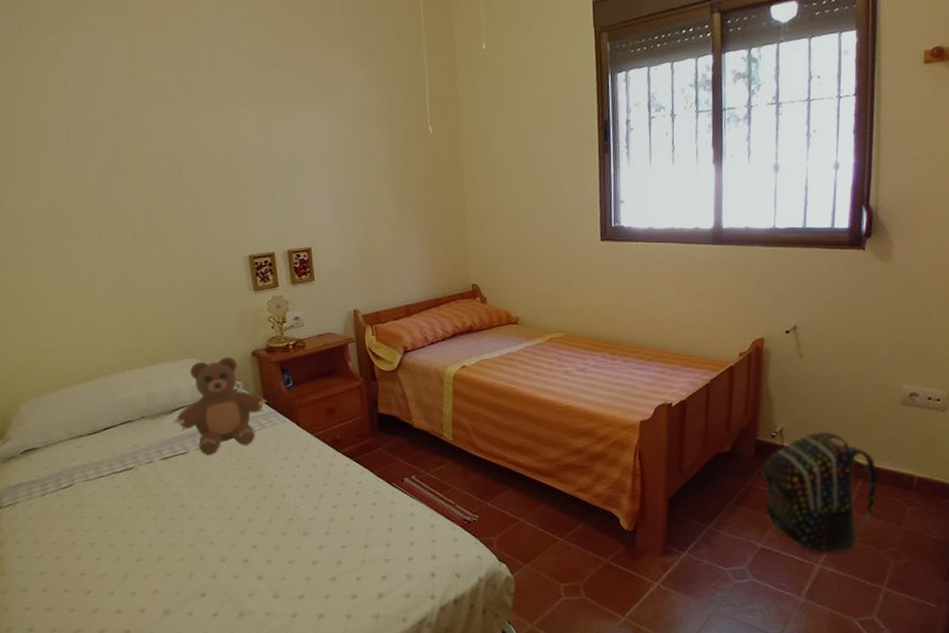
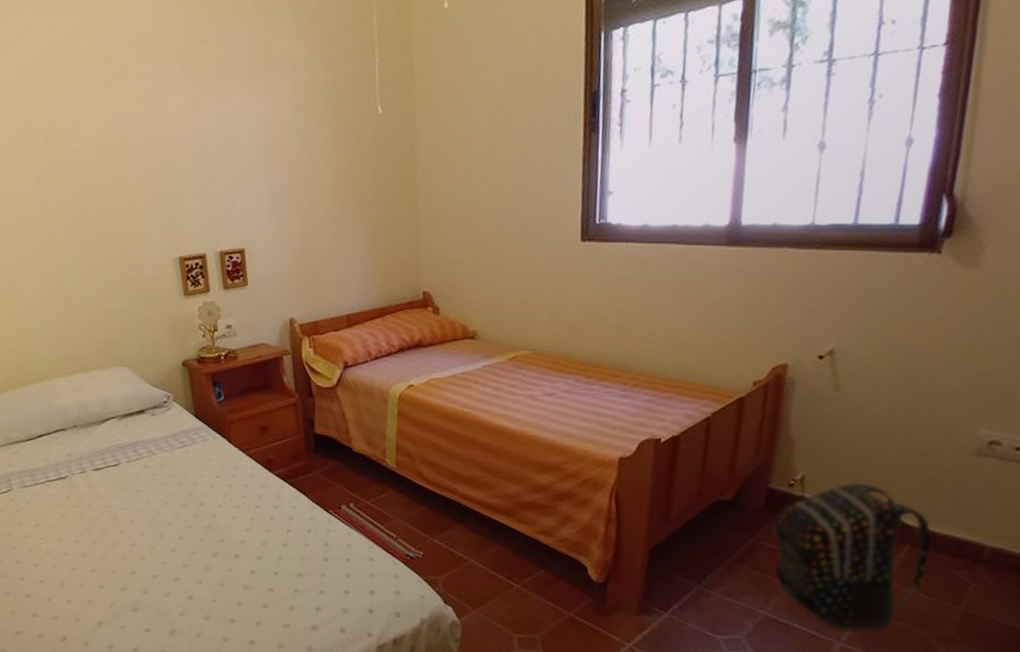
teddy bear: present [173,357,268,455] -> none [104,367,198,468]

